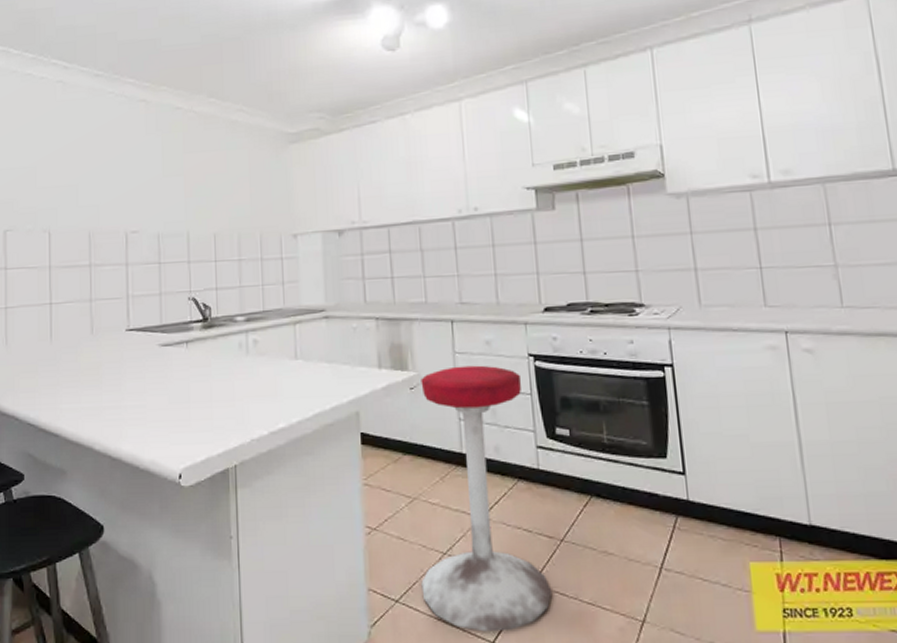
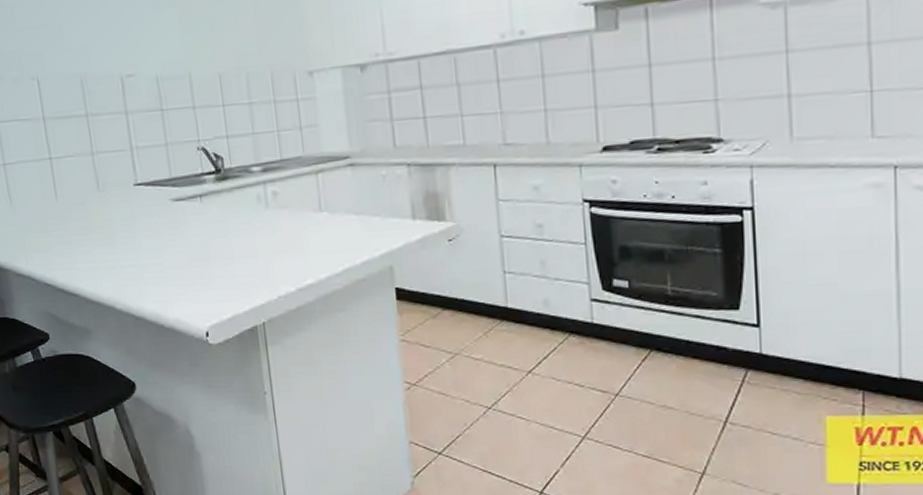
stool: present [421,365,553,632] -> none [460,213,605,482]

